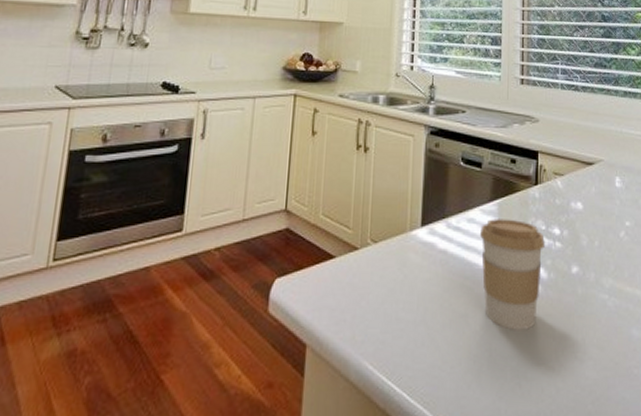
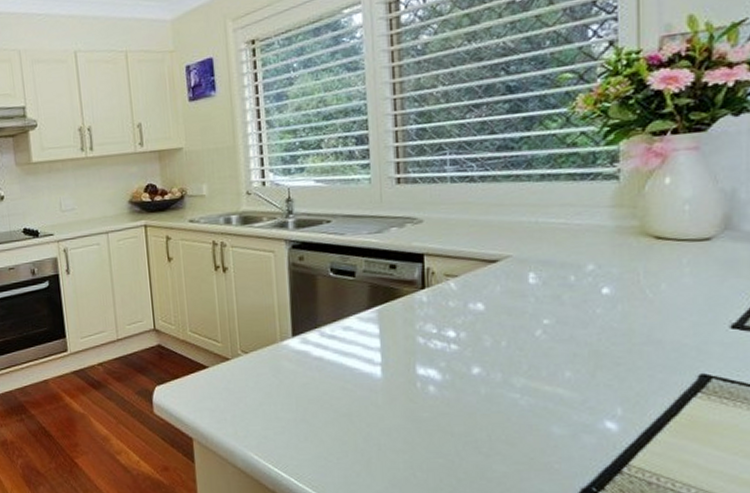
coffee cup: present [479,219,545,330] -> none [357,324,437,427]

